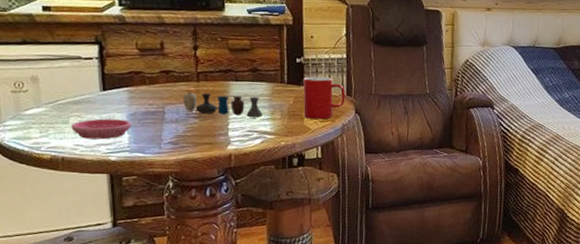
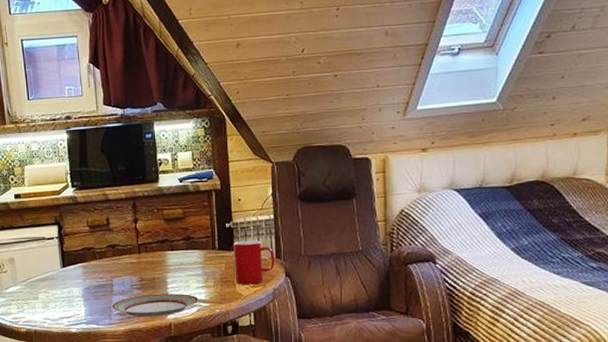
saucer: present [71,118,131,140] -> none [40,293,86,313]
plate: none [162,123,263,147] -> present [112,293,199,317]
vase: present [183,92,263,118] -> none [127,265,197,287]

